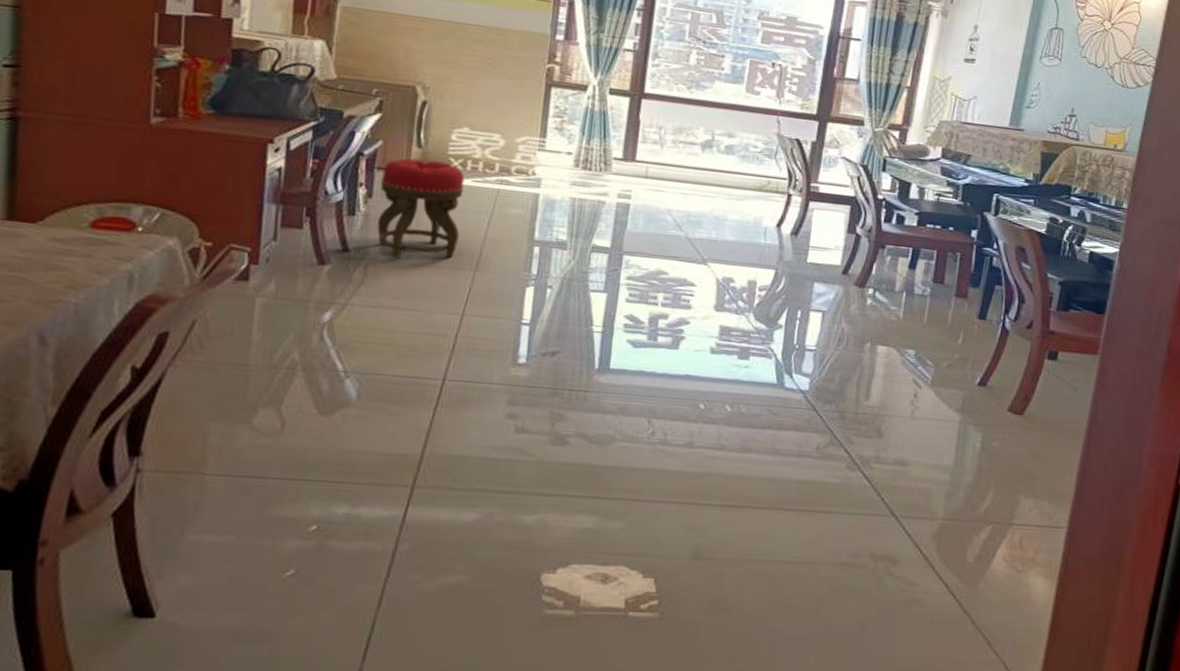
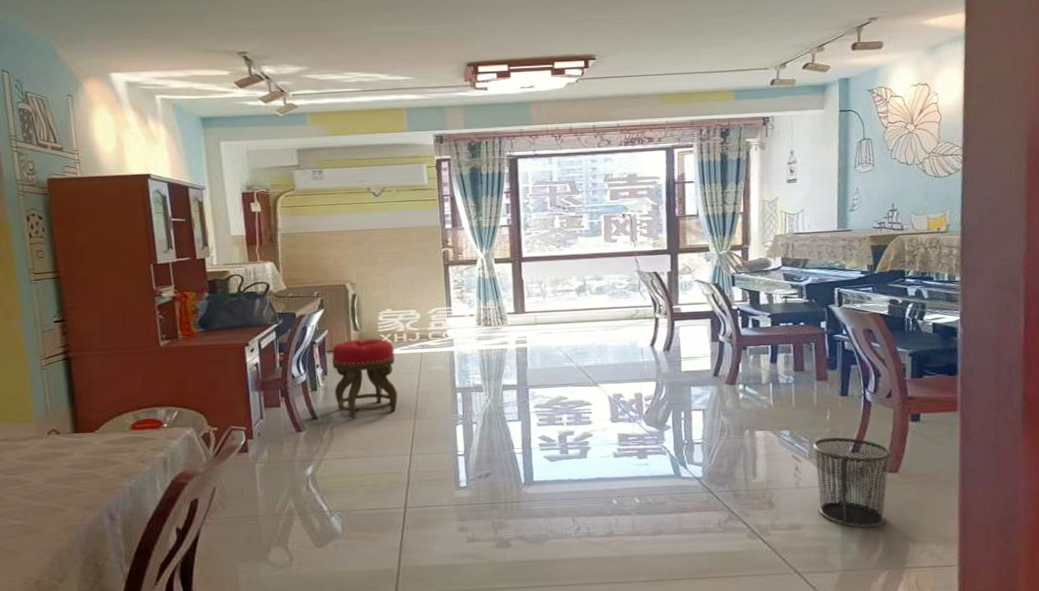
waste bin: none [930,364,1021,474] -> present [812,437,892,528]

